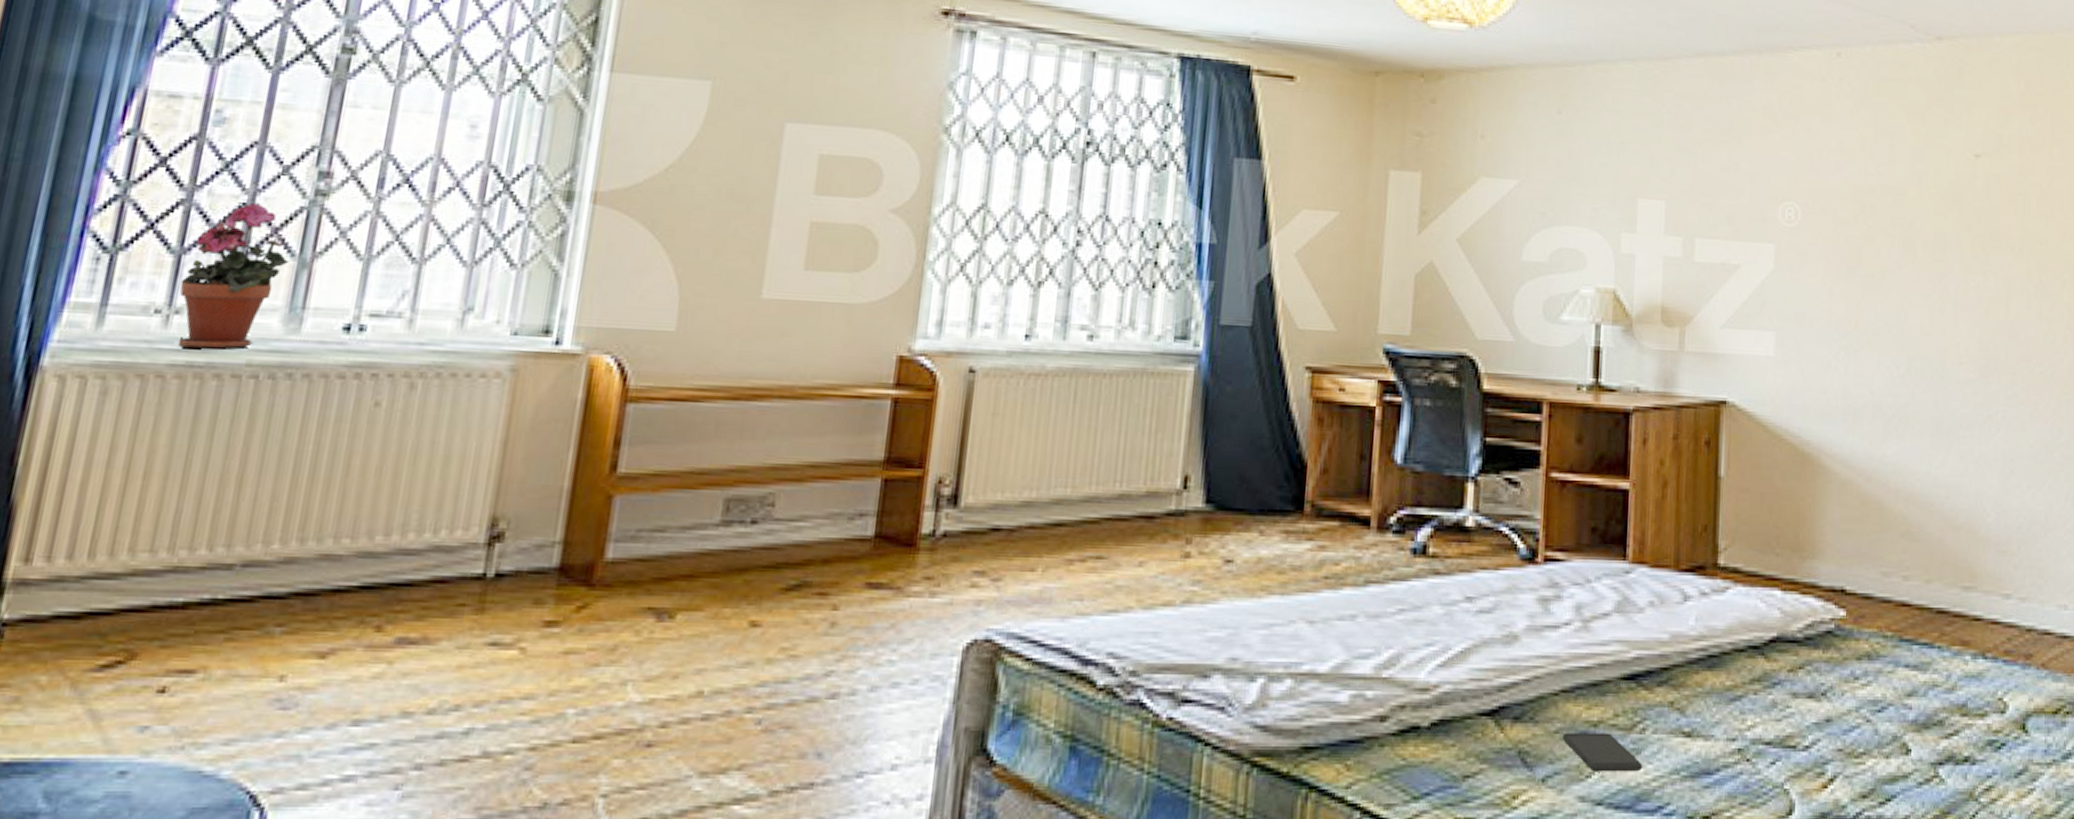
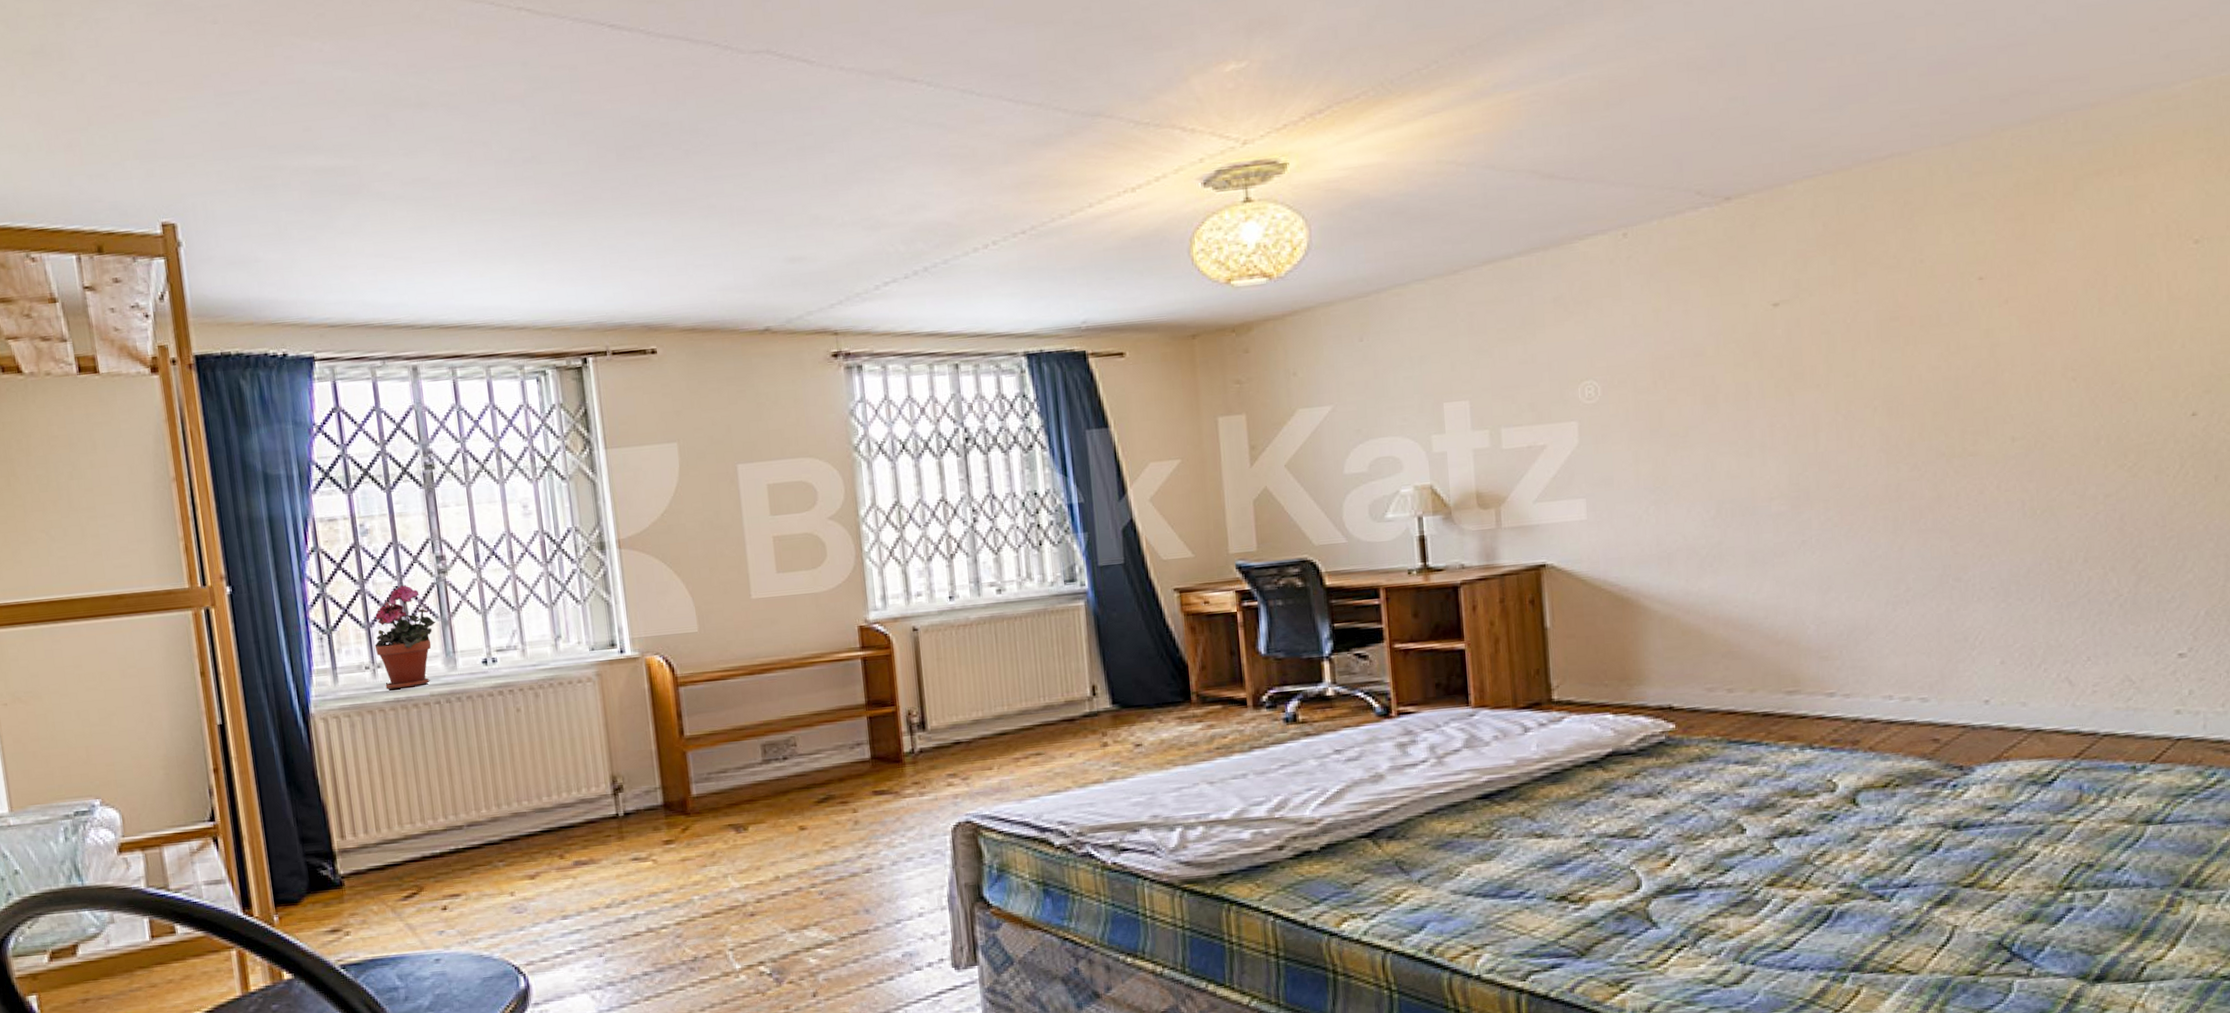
mobile phone: present [1562,732,1643,772] -> none [1431,841,1503,871]

